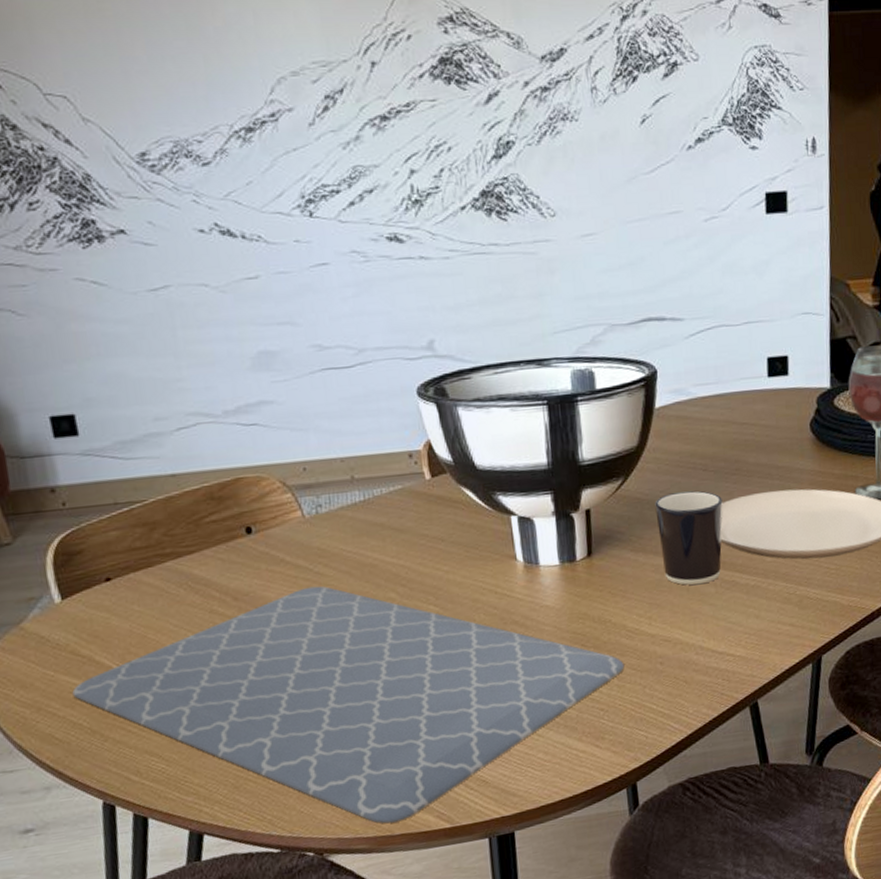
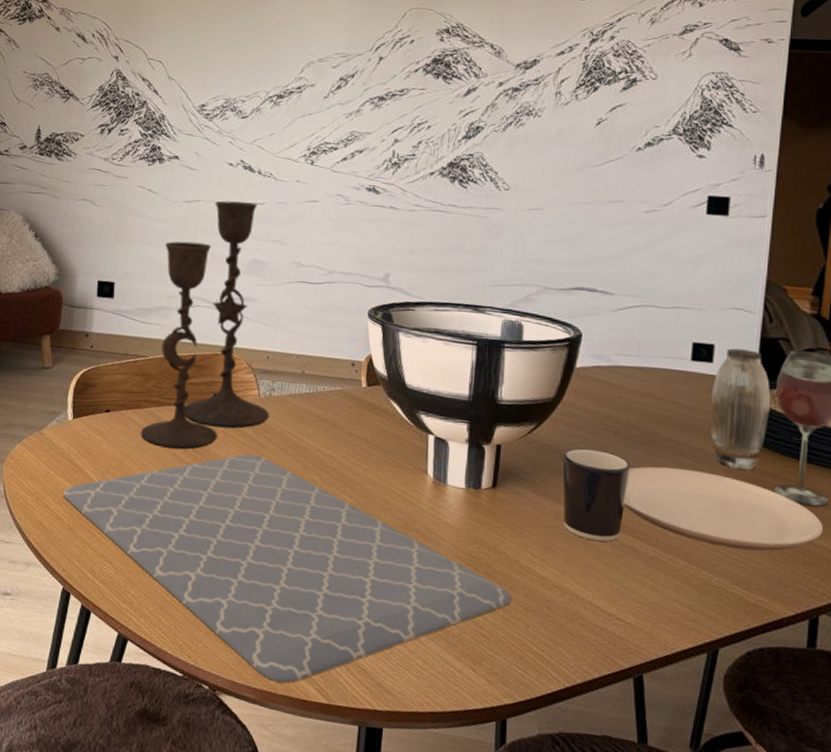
candlestick: none [135,278,321,606] -> present [141,200,269,449]
vase: none [790,354,846,480] -> present [710,348,771,470]

